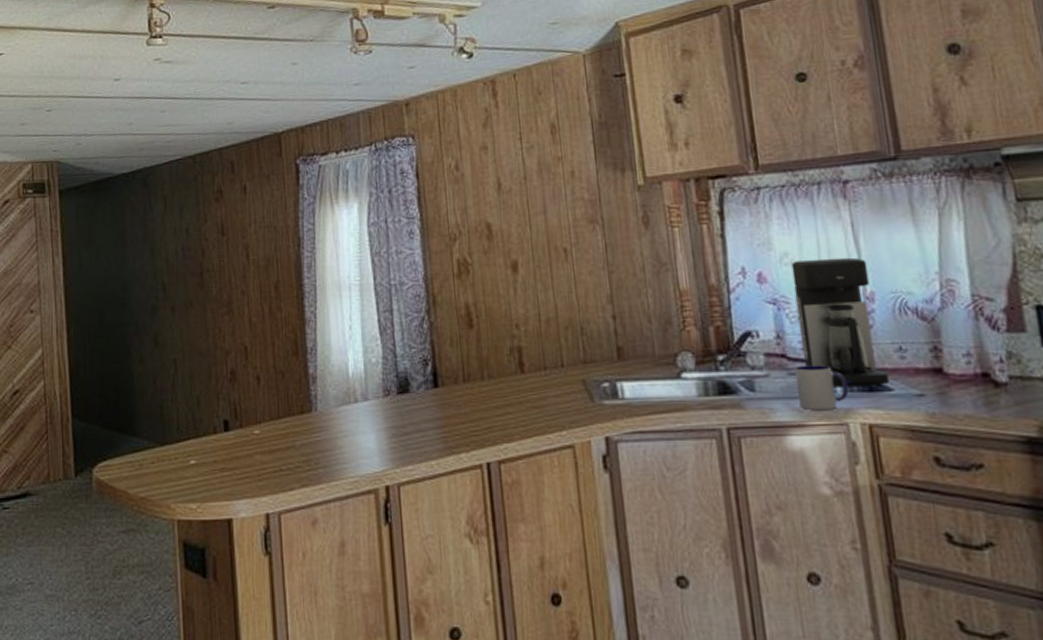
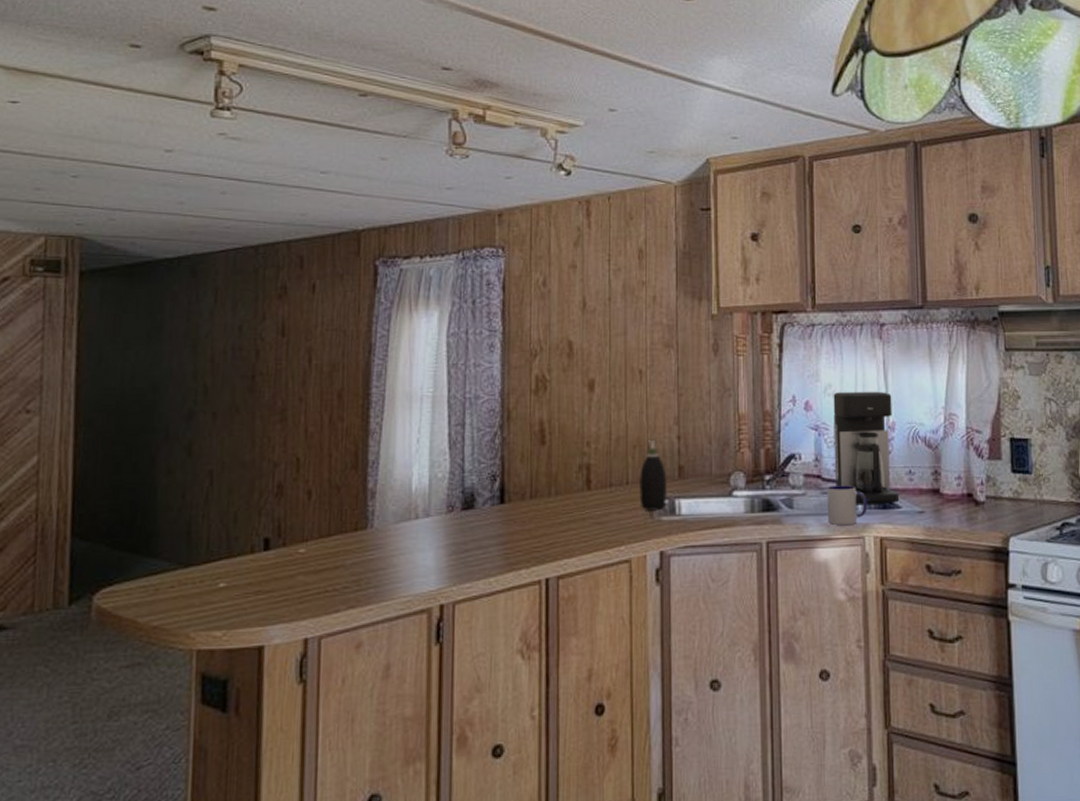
soap dispenser: none [575,321,608,394] -> present [639,440,667,511]

